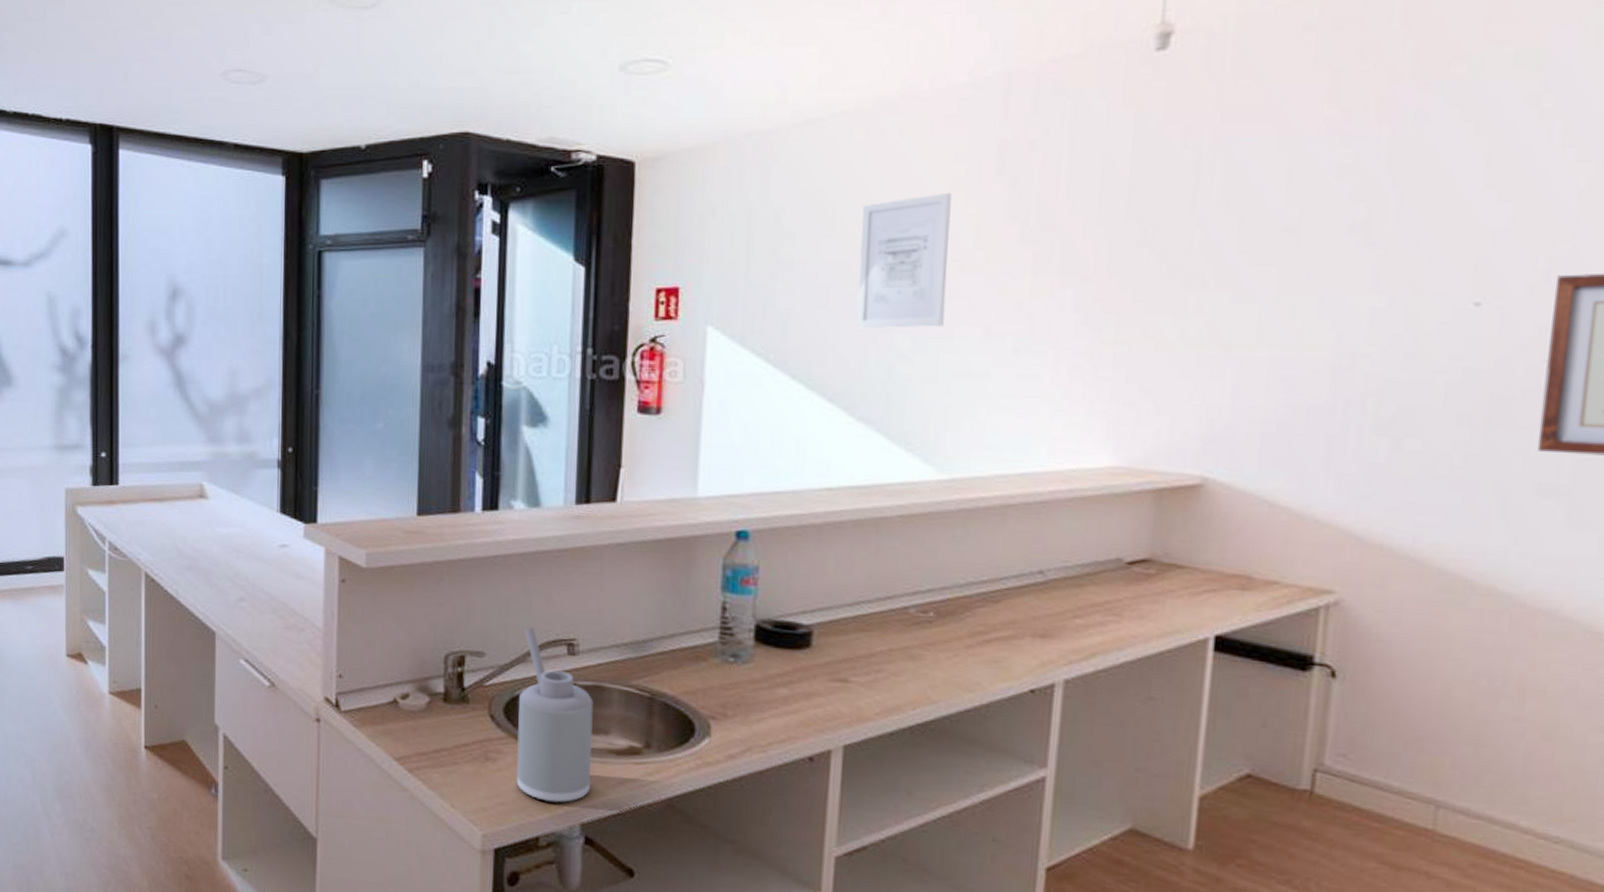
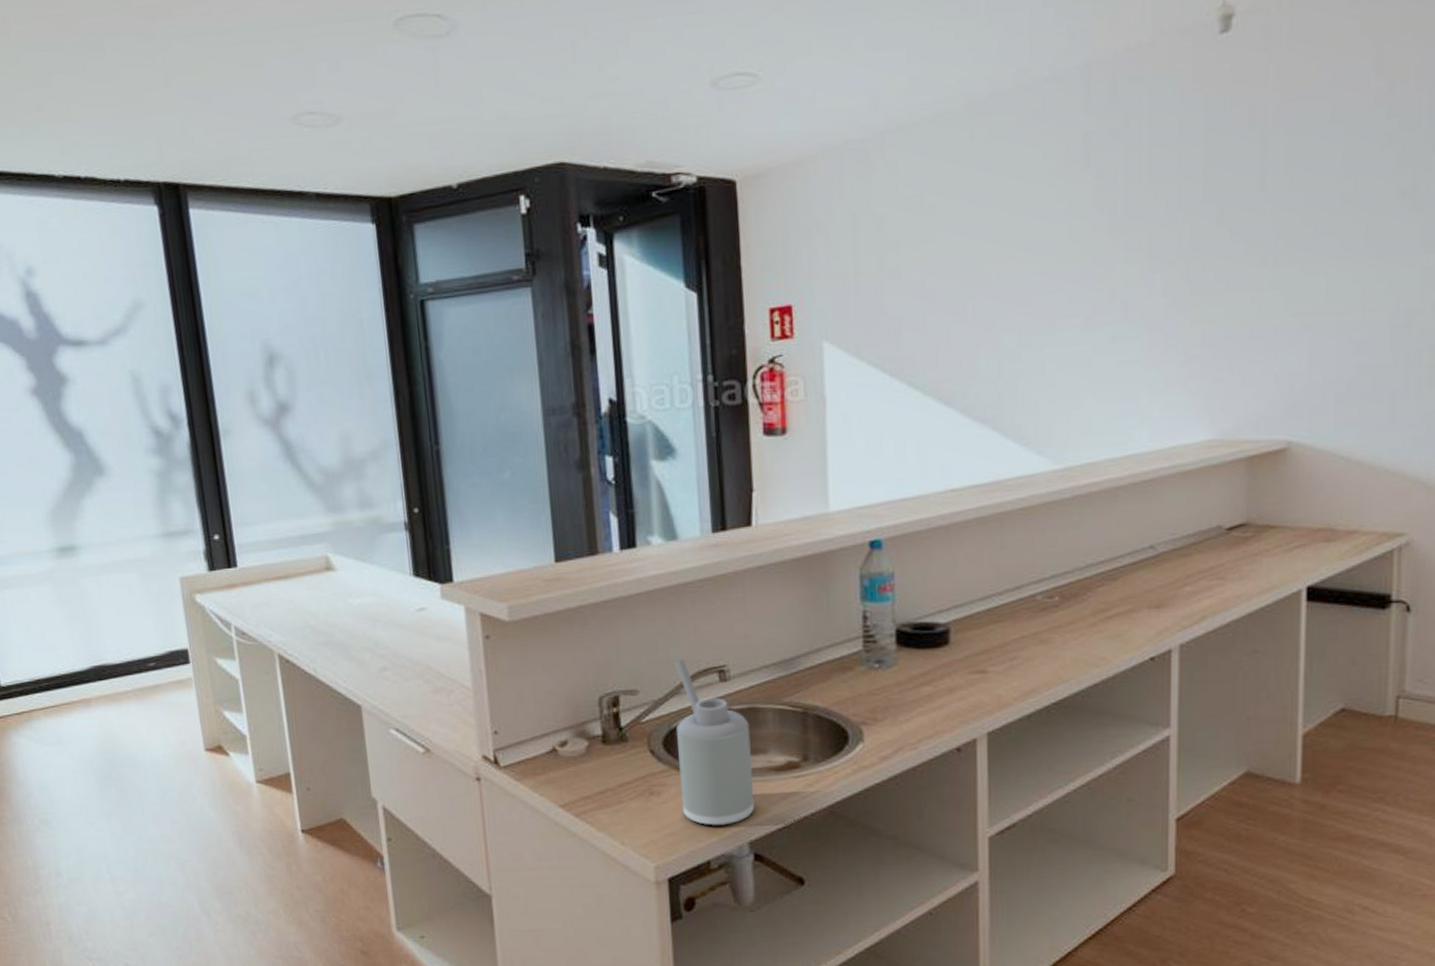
wall art: present [857,192,952,329] -> none [961,188,1046,331]

